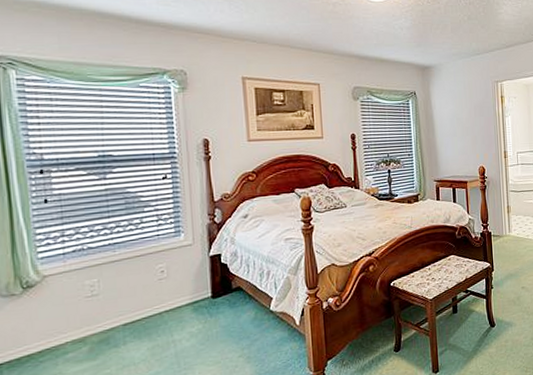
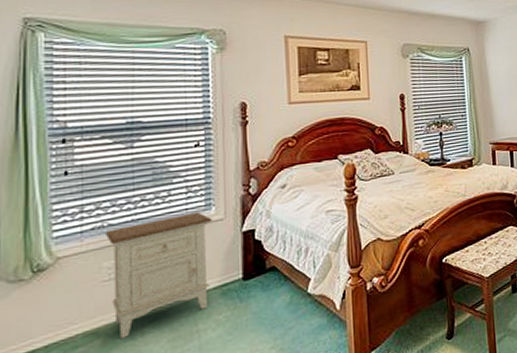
nightstand: none [86,237,183,346] -> present [106,212,213,339]

